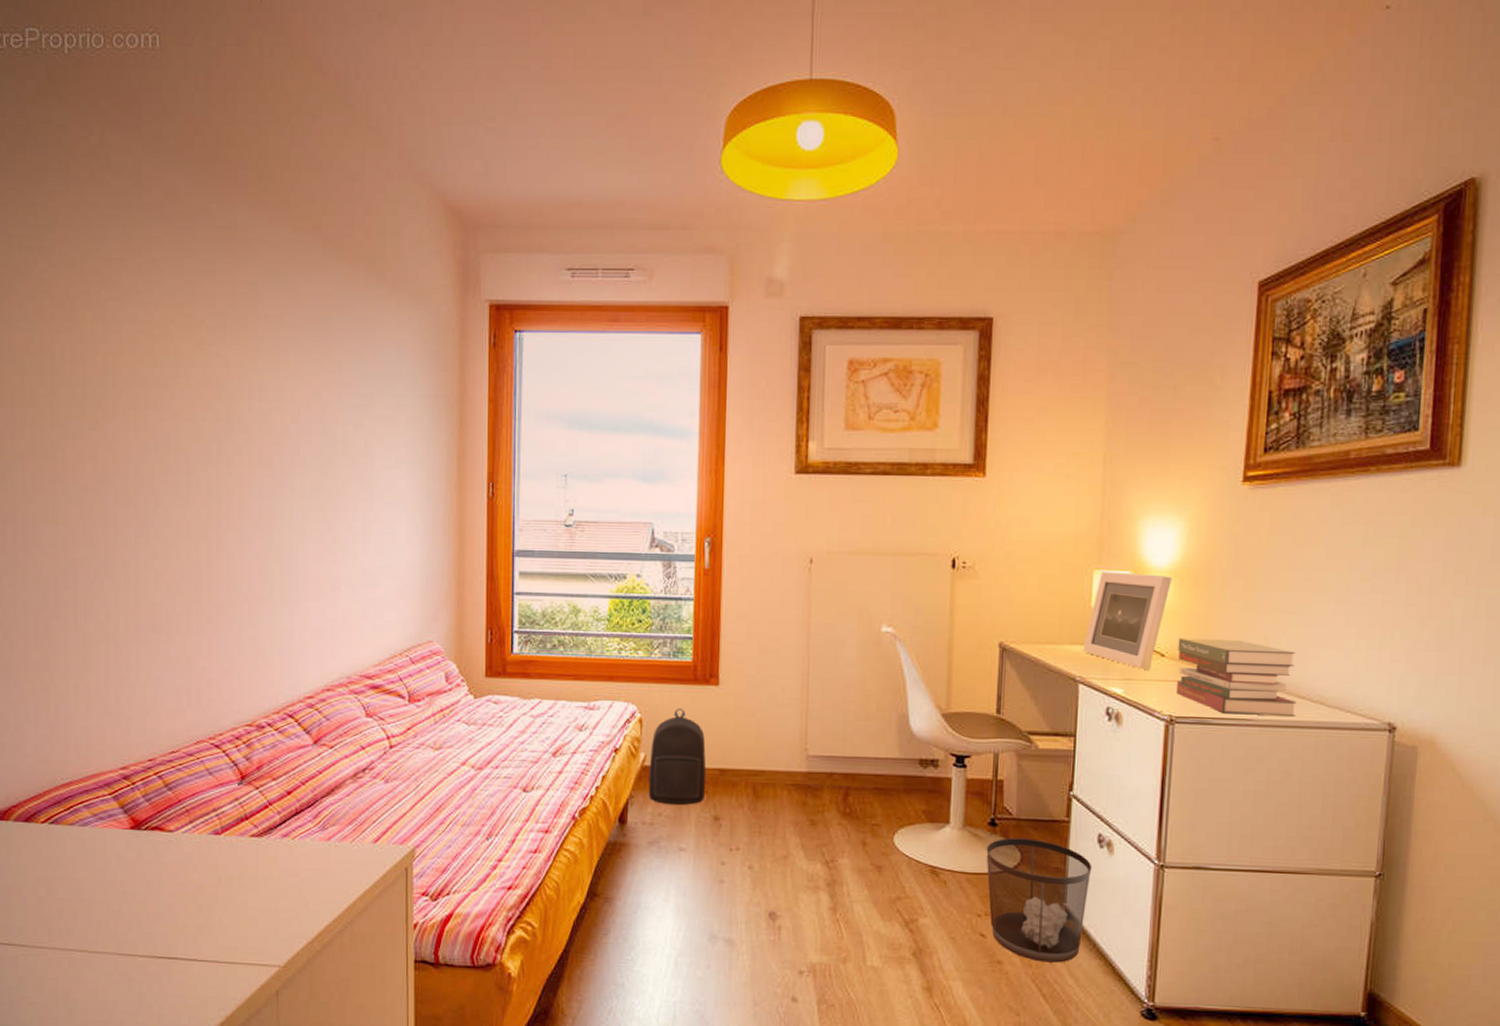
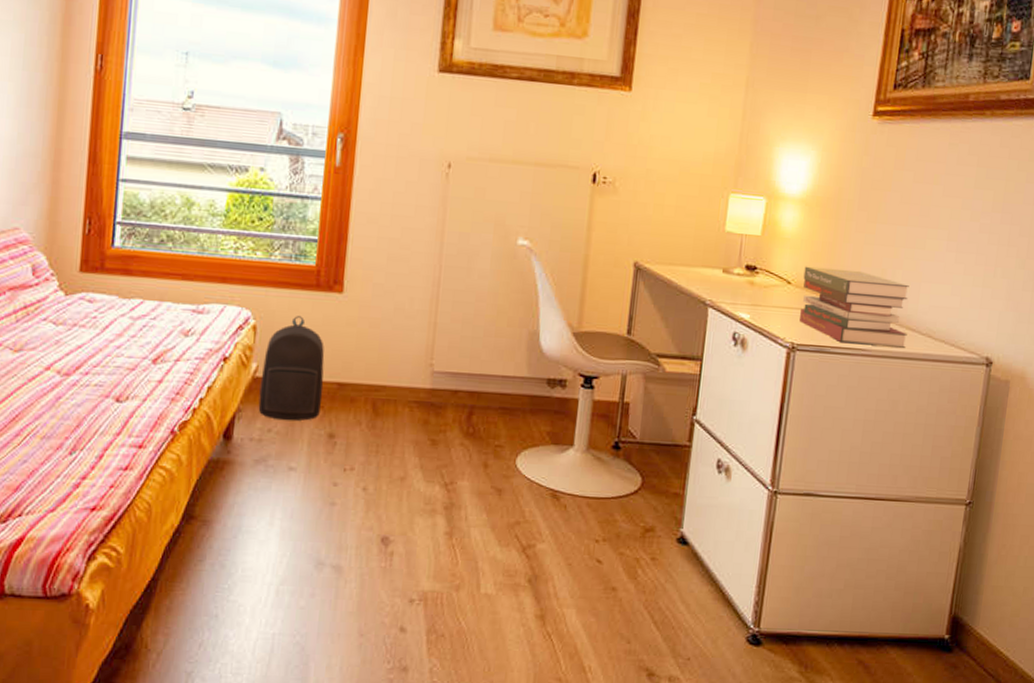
waste bin: present [986,838,1093,963] -> none [607,462,710,589]
picture frame: present [1082,571,1172,671] -> none [714,195,802,298]

